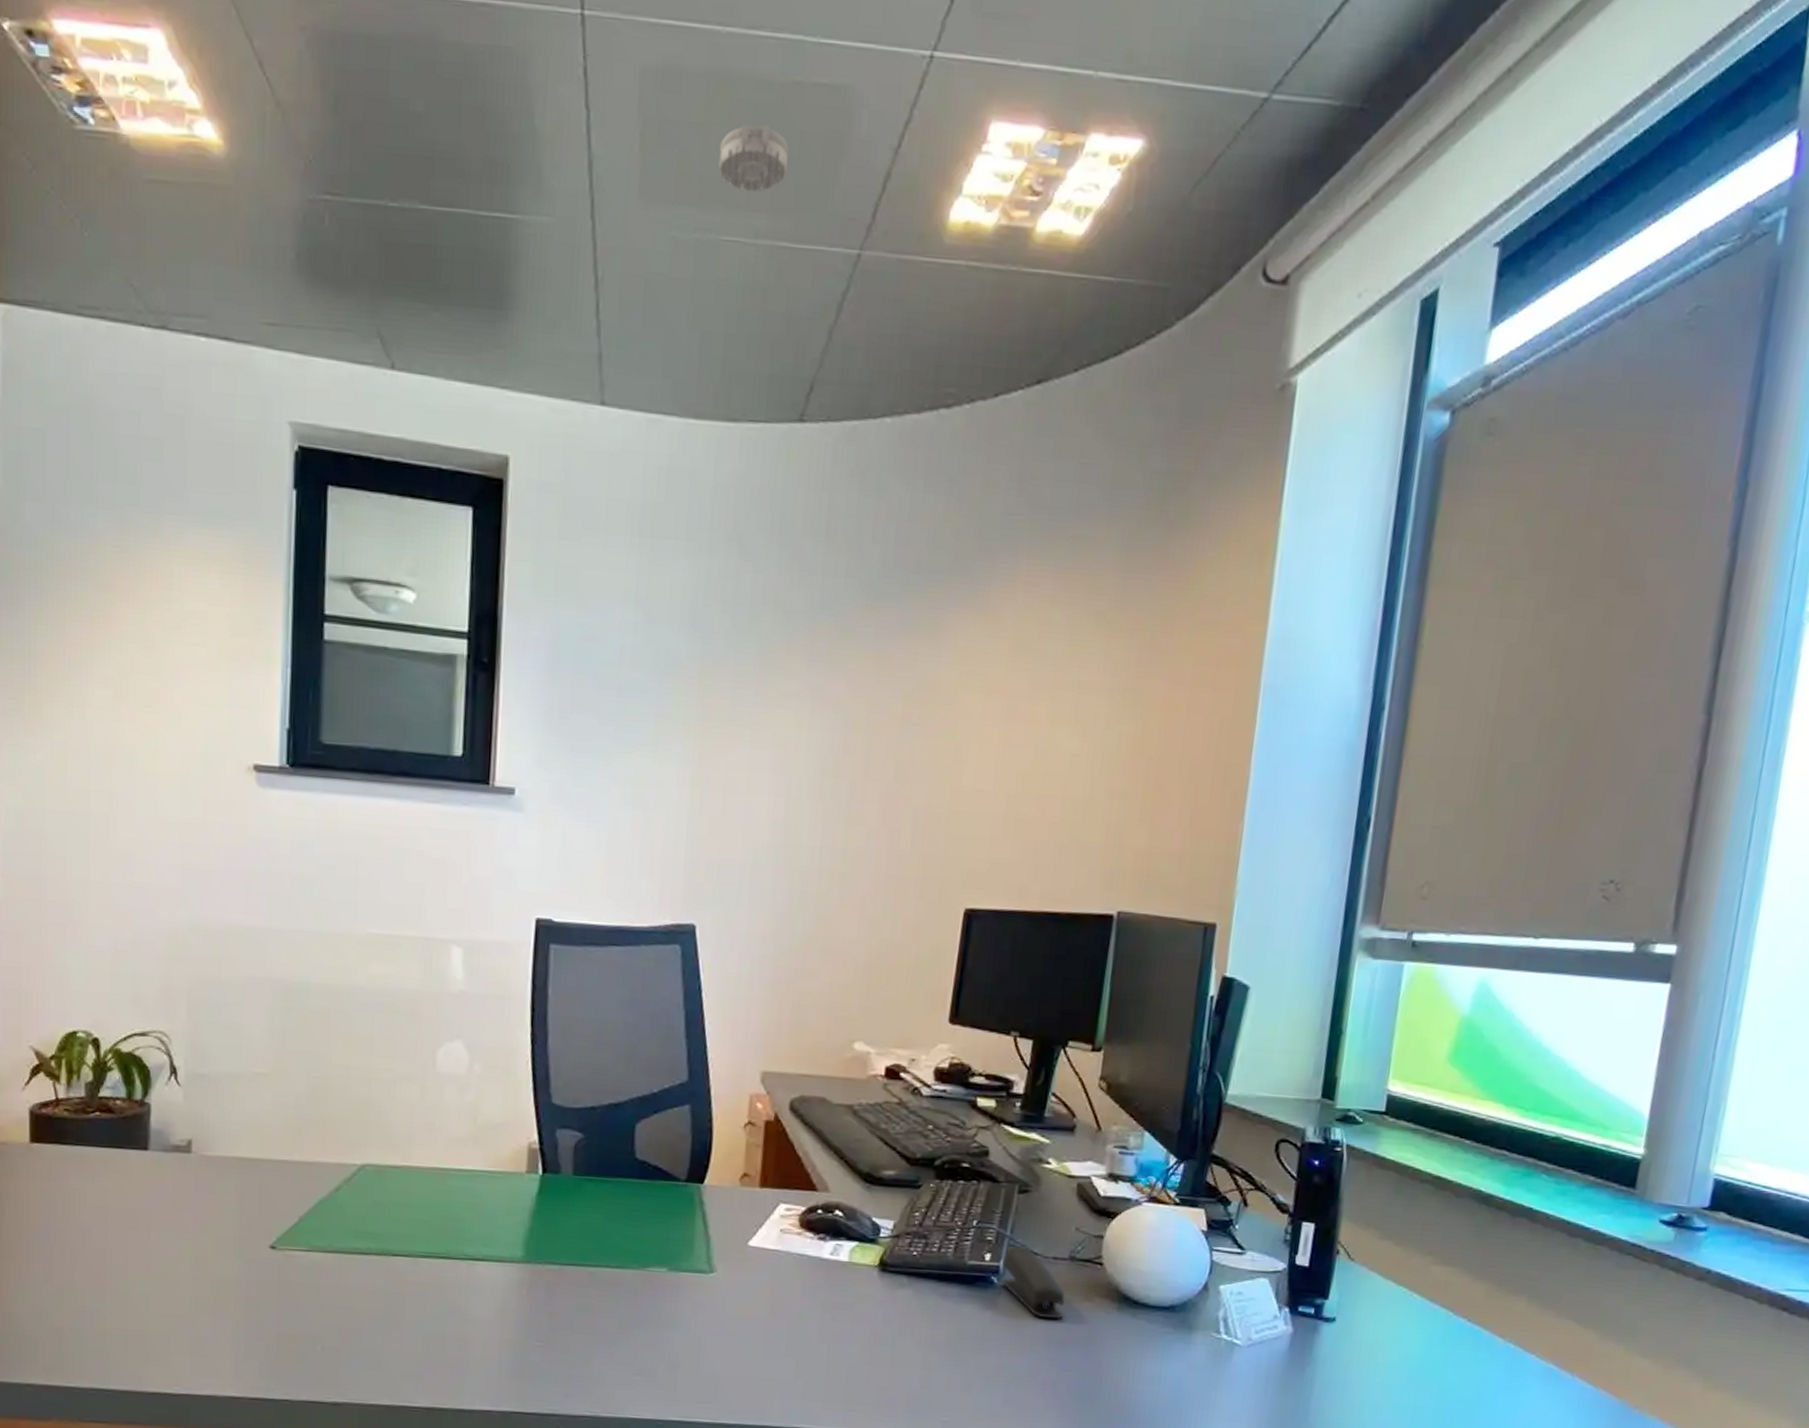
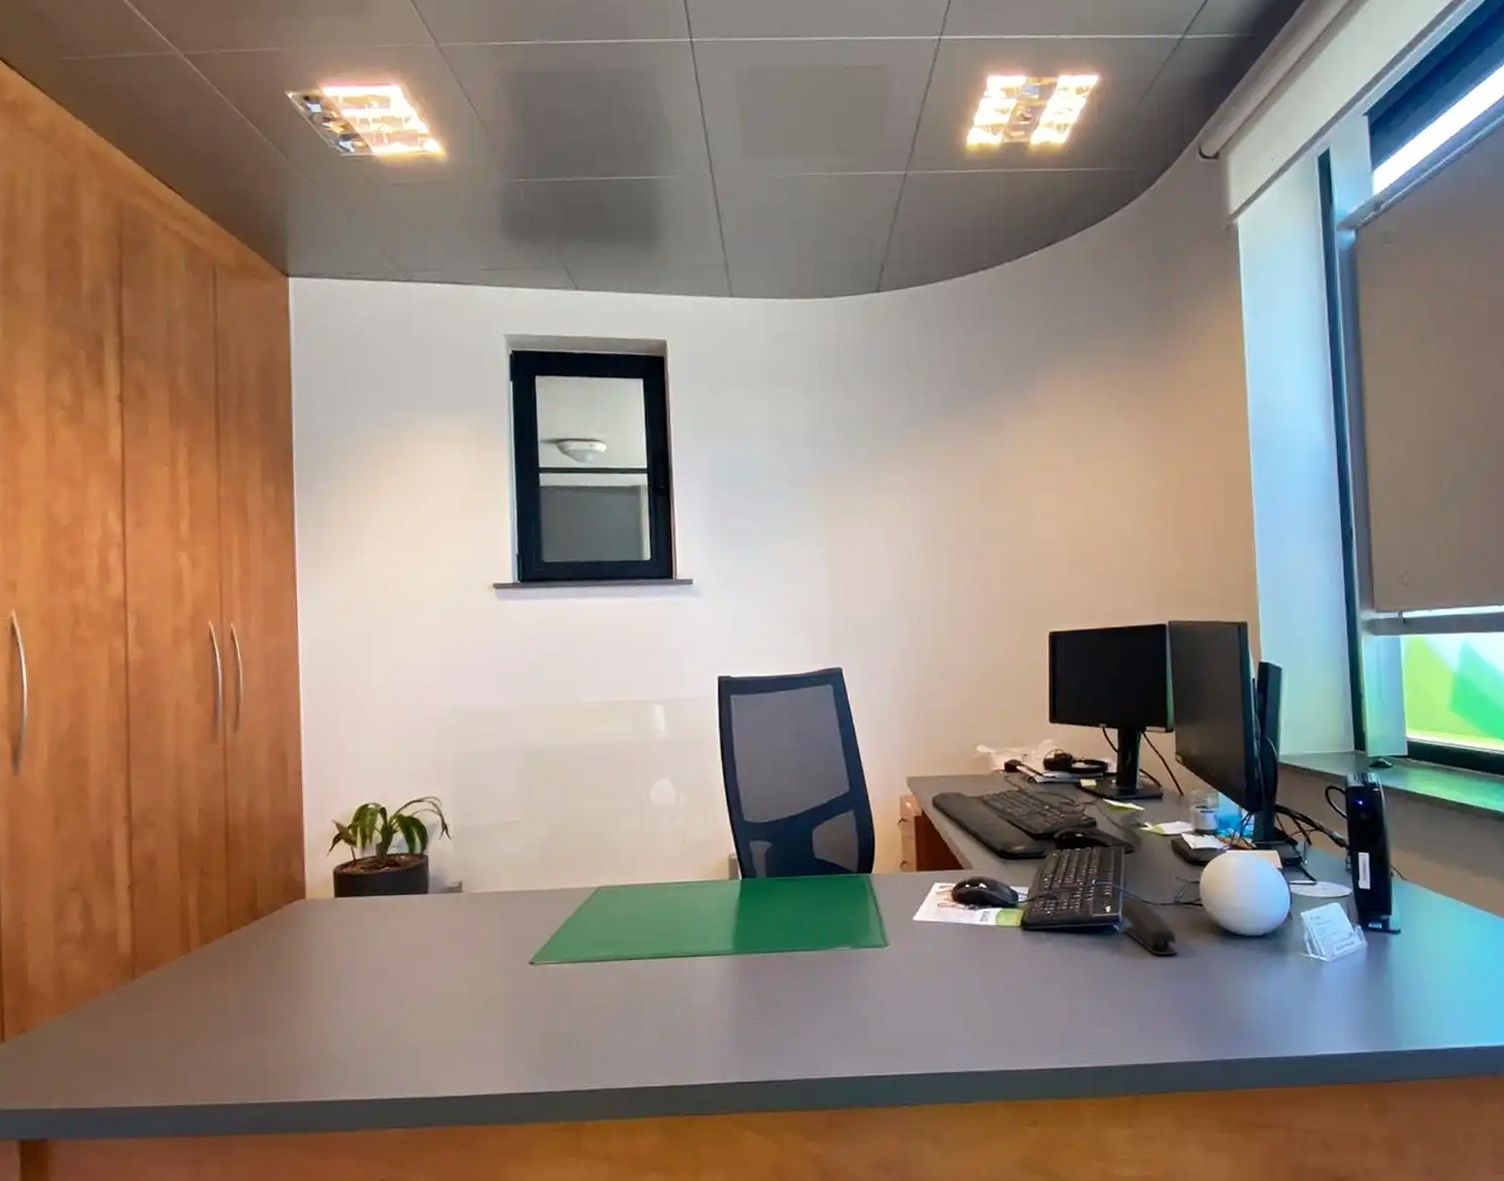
smoke detector: present [718,124,789,193] -> none [797,96,847,142]

